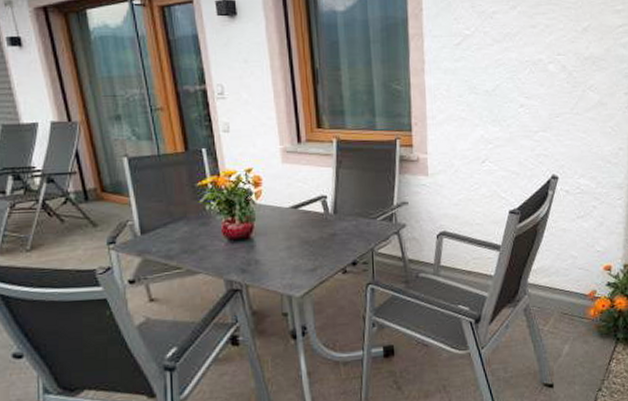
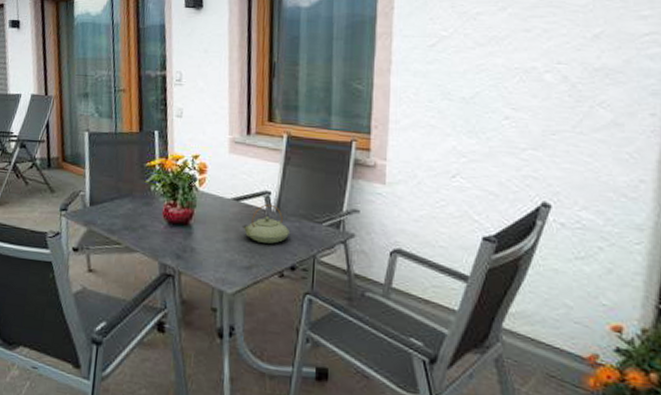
teapot: none [302,207,348,245] -> present [241,204,289,244]

